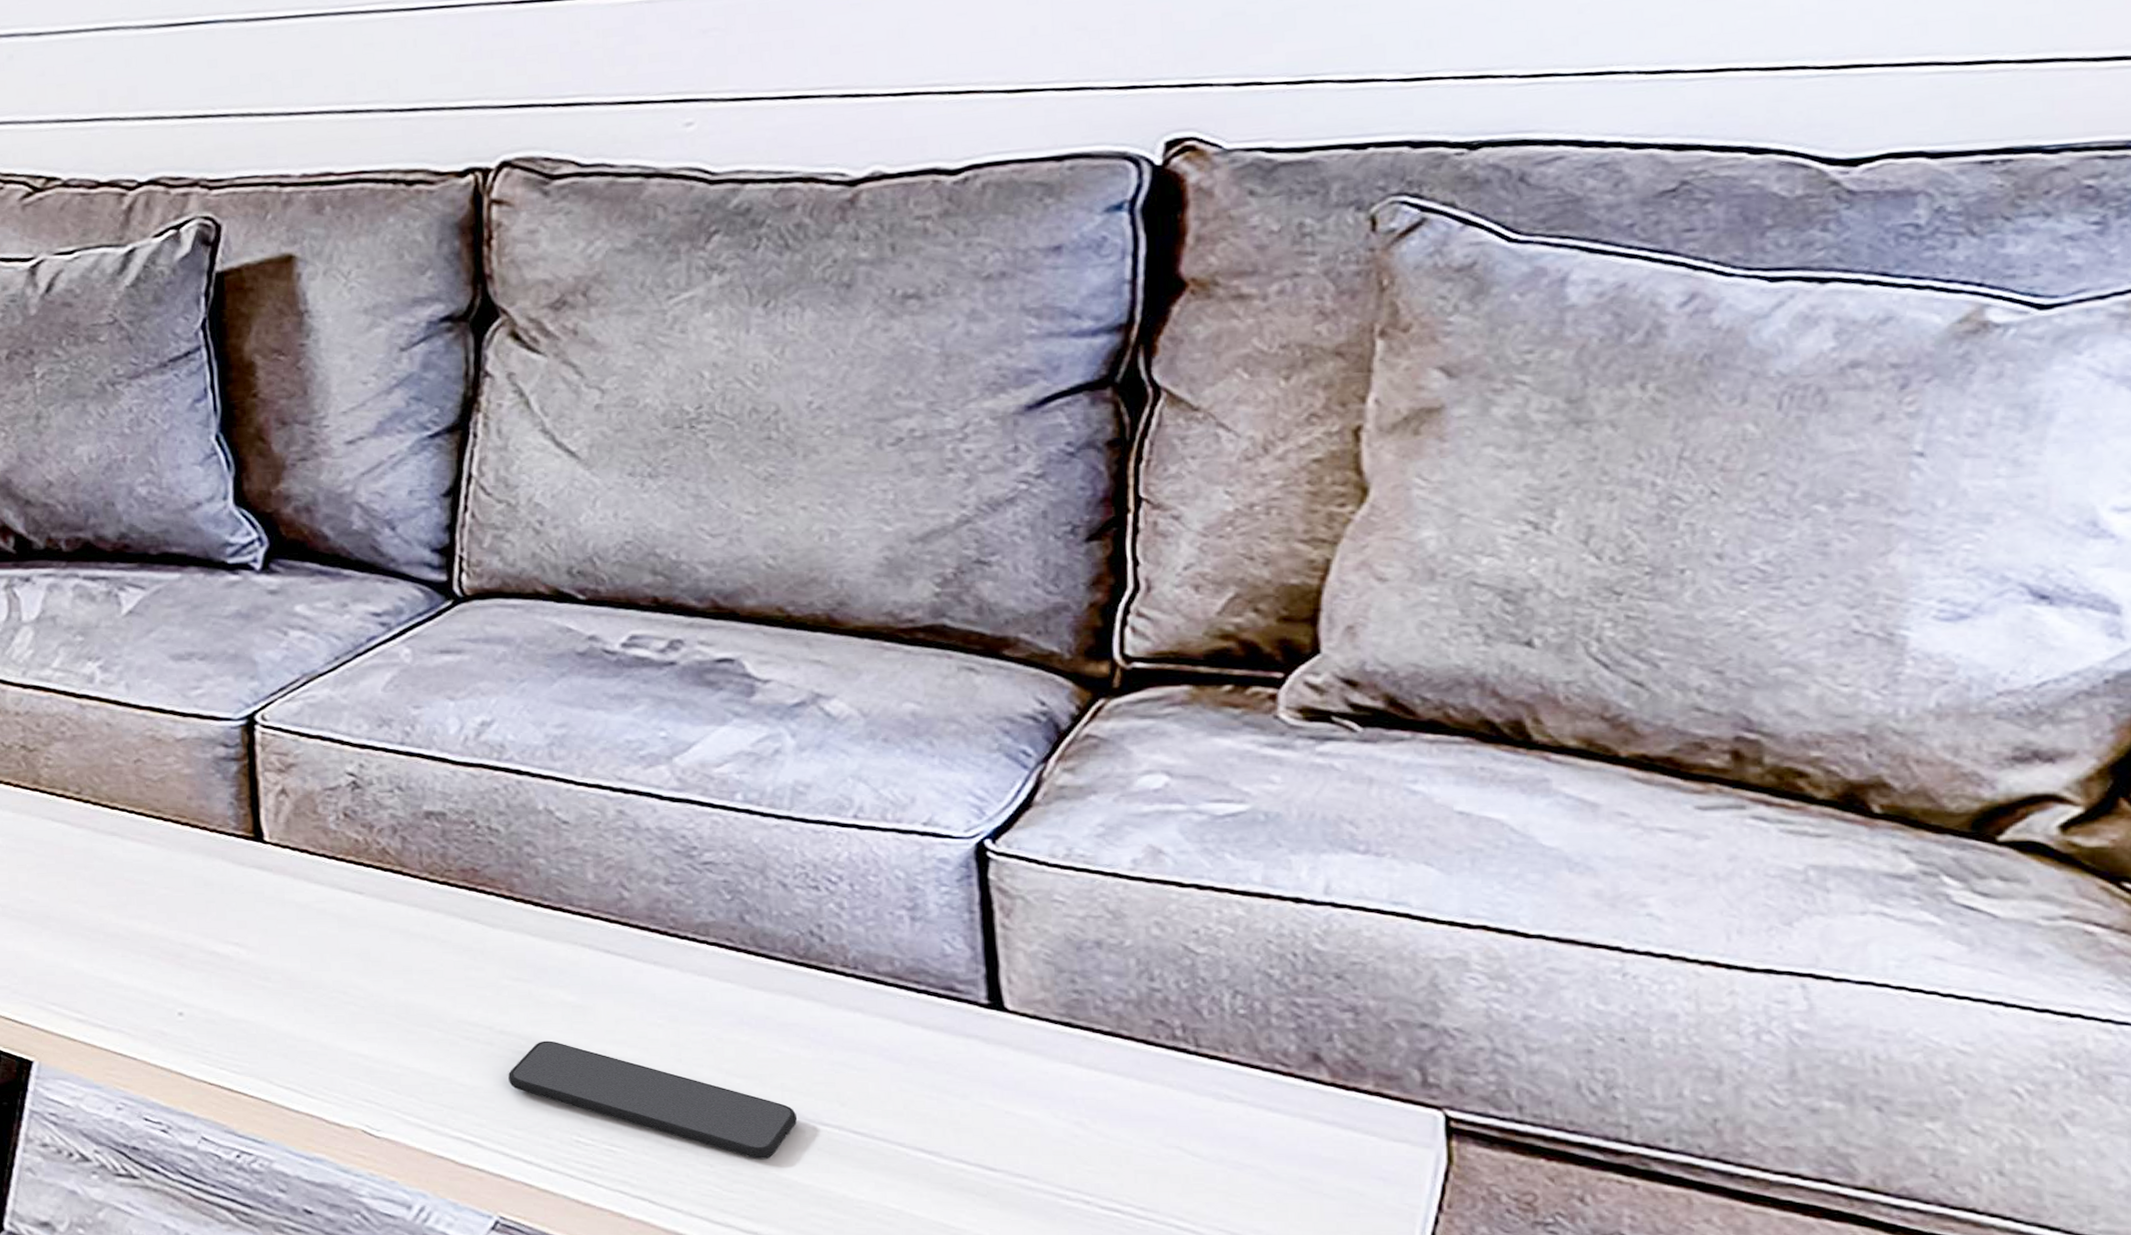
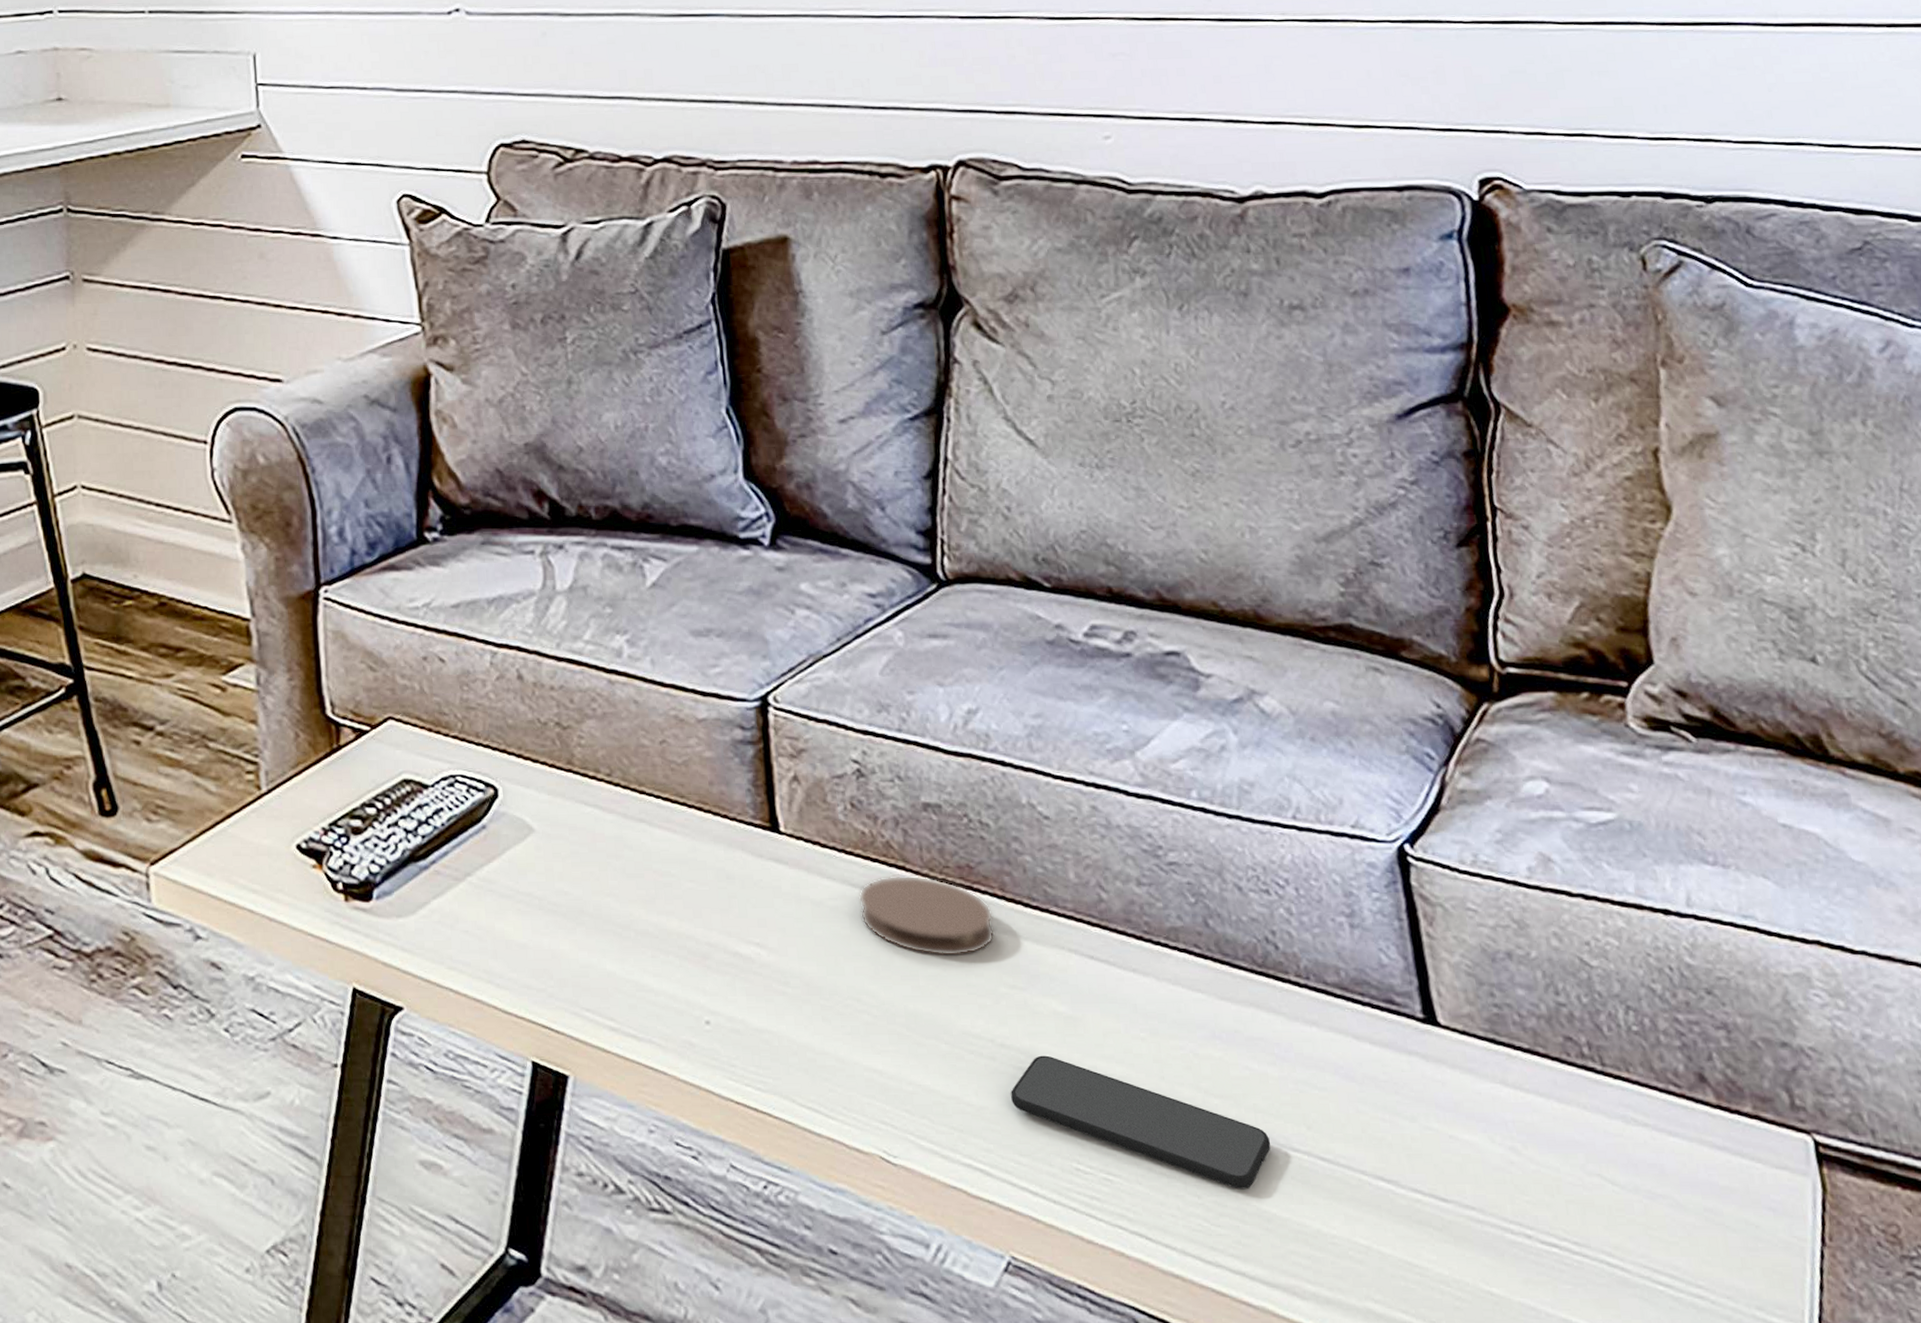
coaster: none [348,879,499,953] -> present [858,875,995,957]

